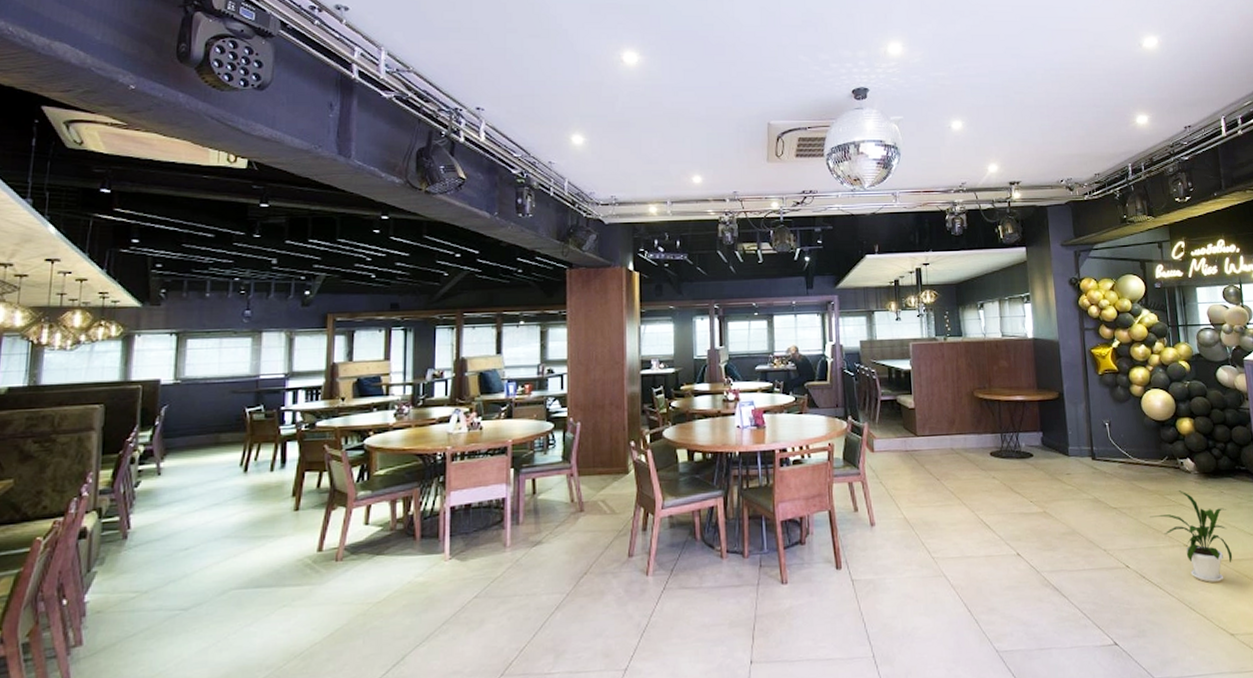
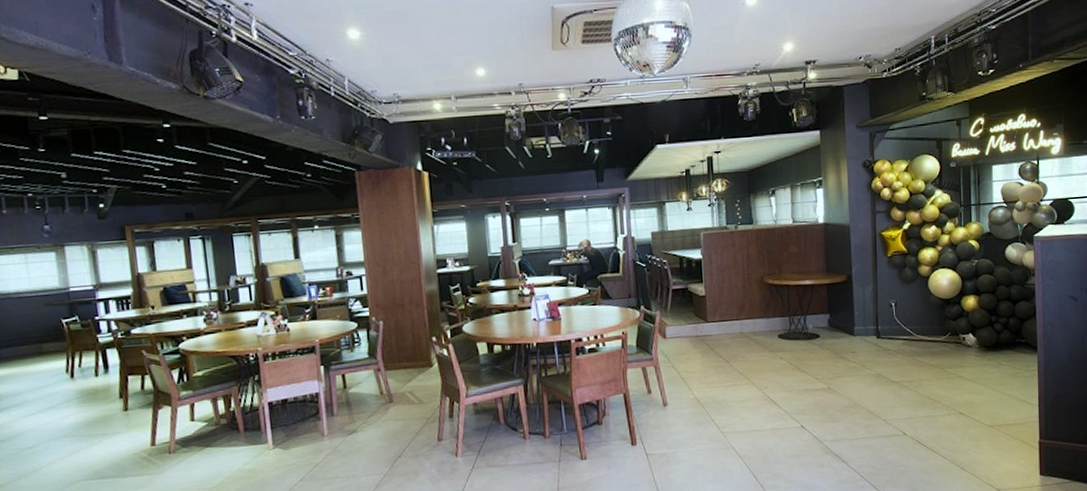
house plant: present [1150,490,1233,583] -> none [929,363,1006,446]

